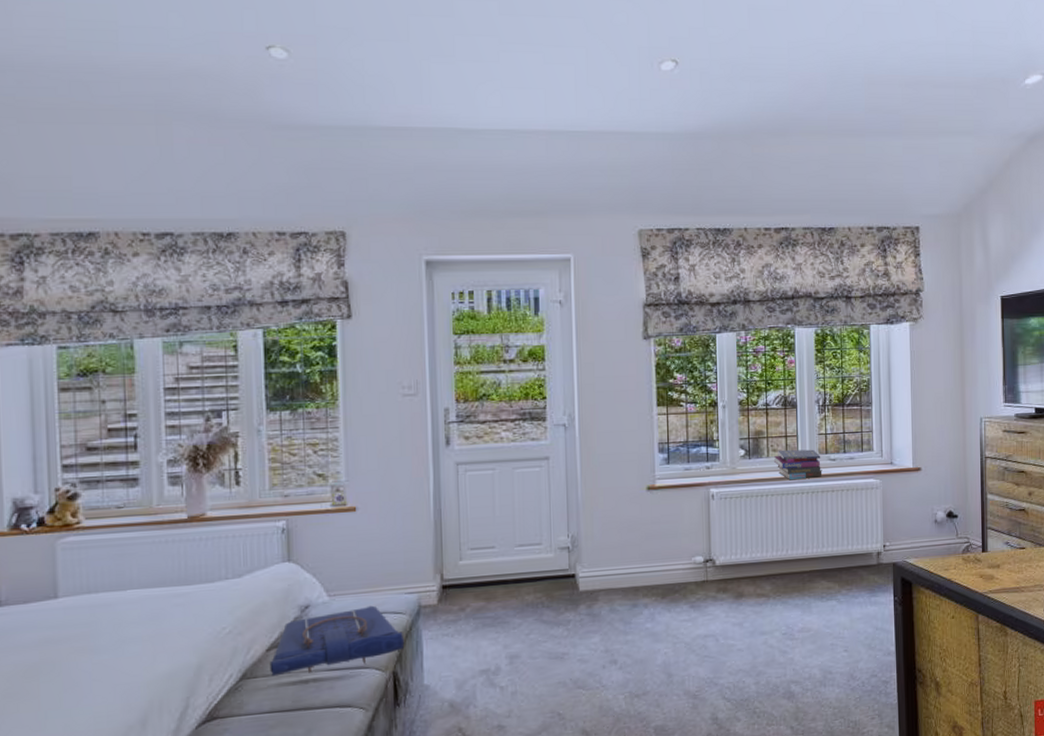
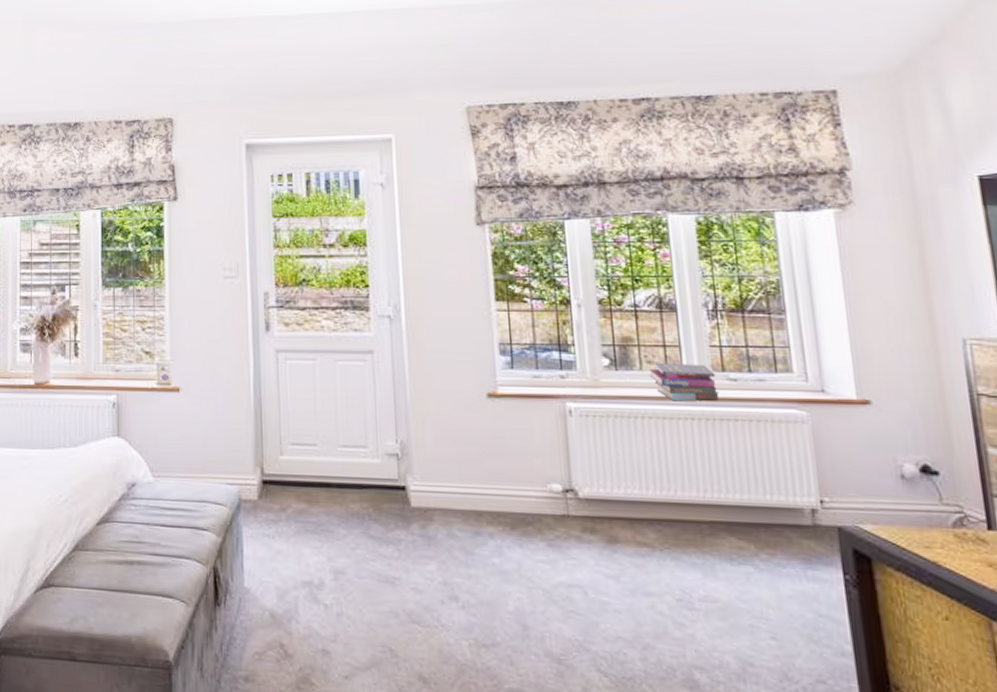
tote bag: present [269,605,405,677] -> none [99,492,225,555]

